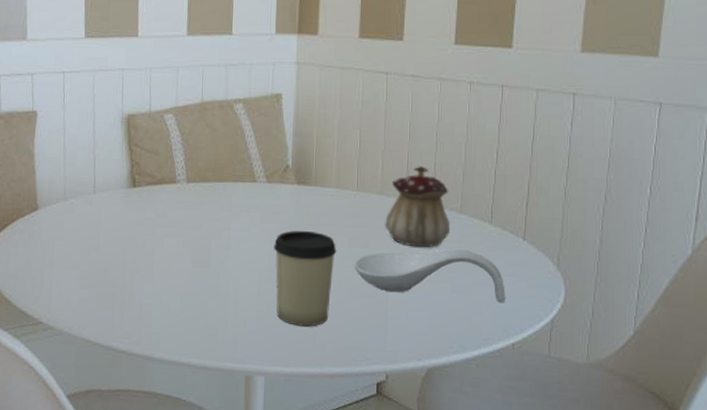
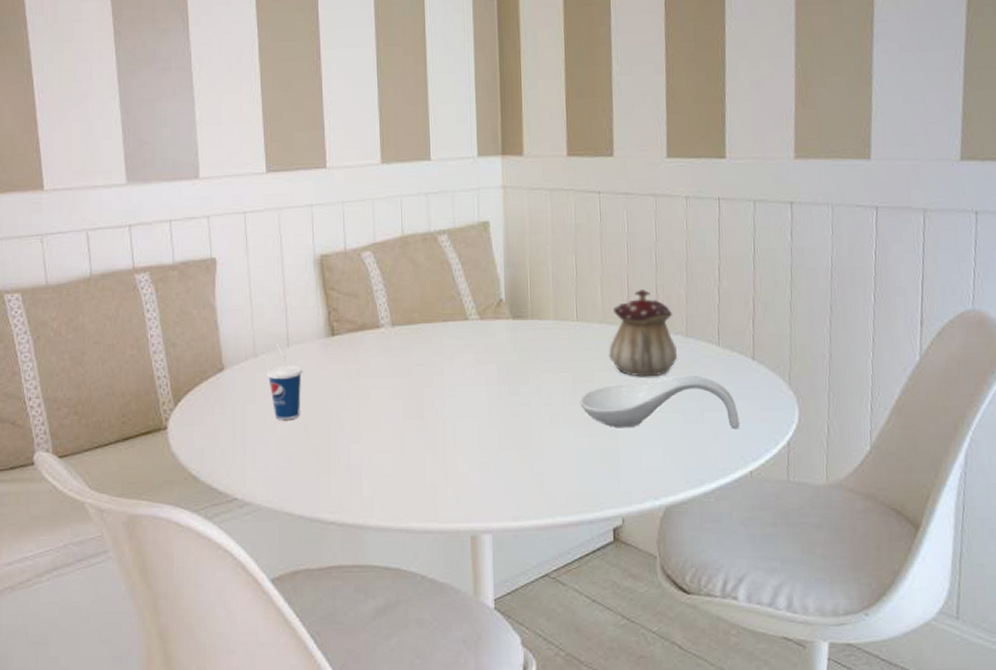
cup: none [74,189,106,258] -> present [267,343,303,420]
cup: present [274,230,337,327] -> none [492,368,561,475]

